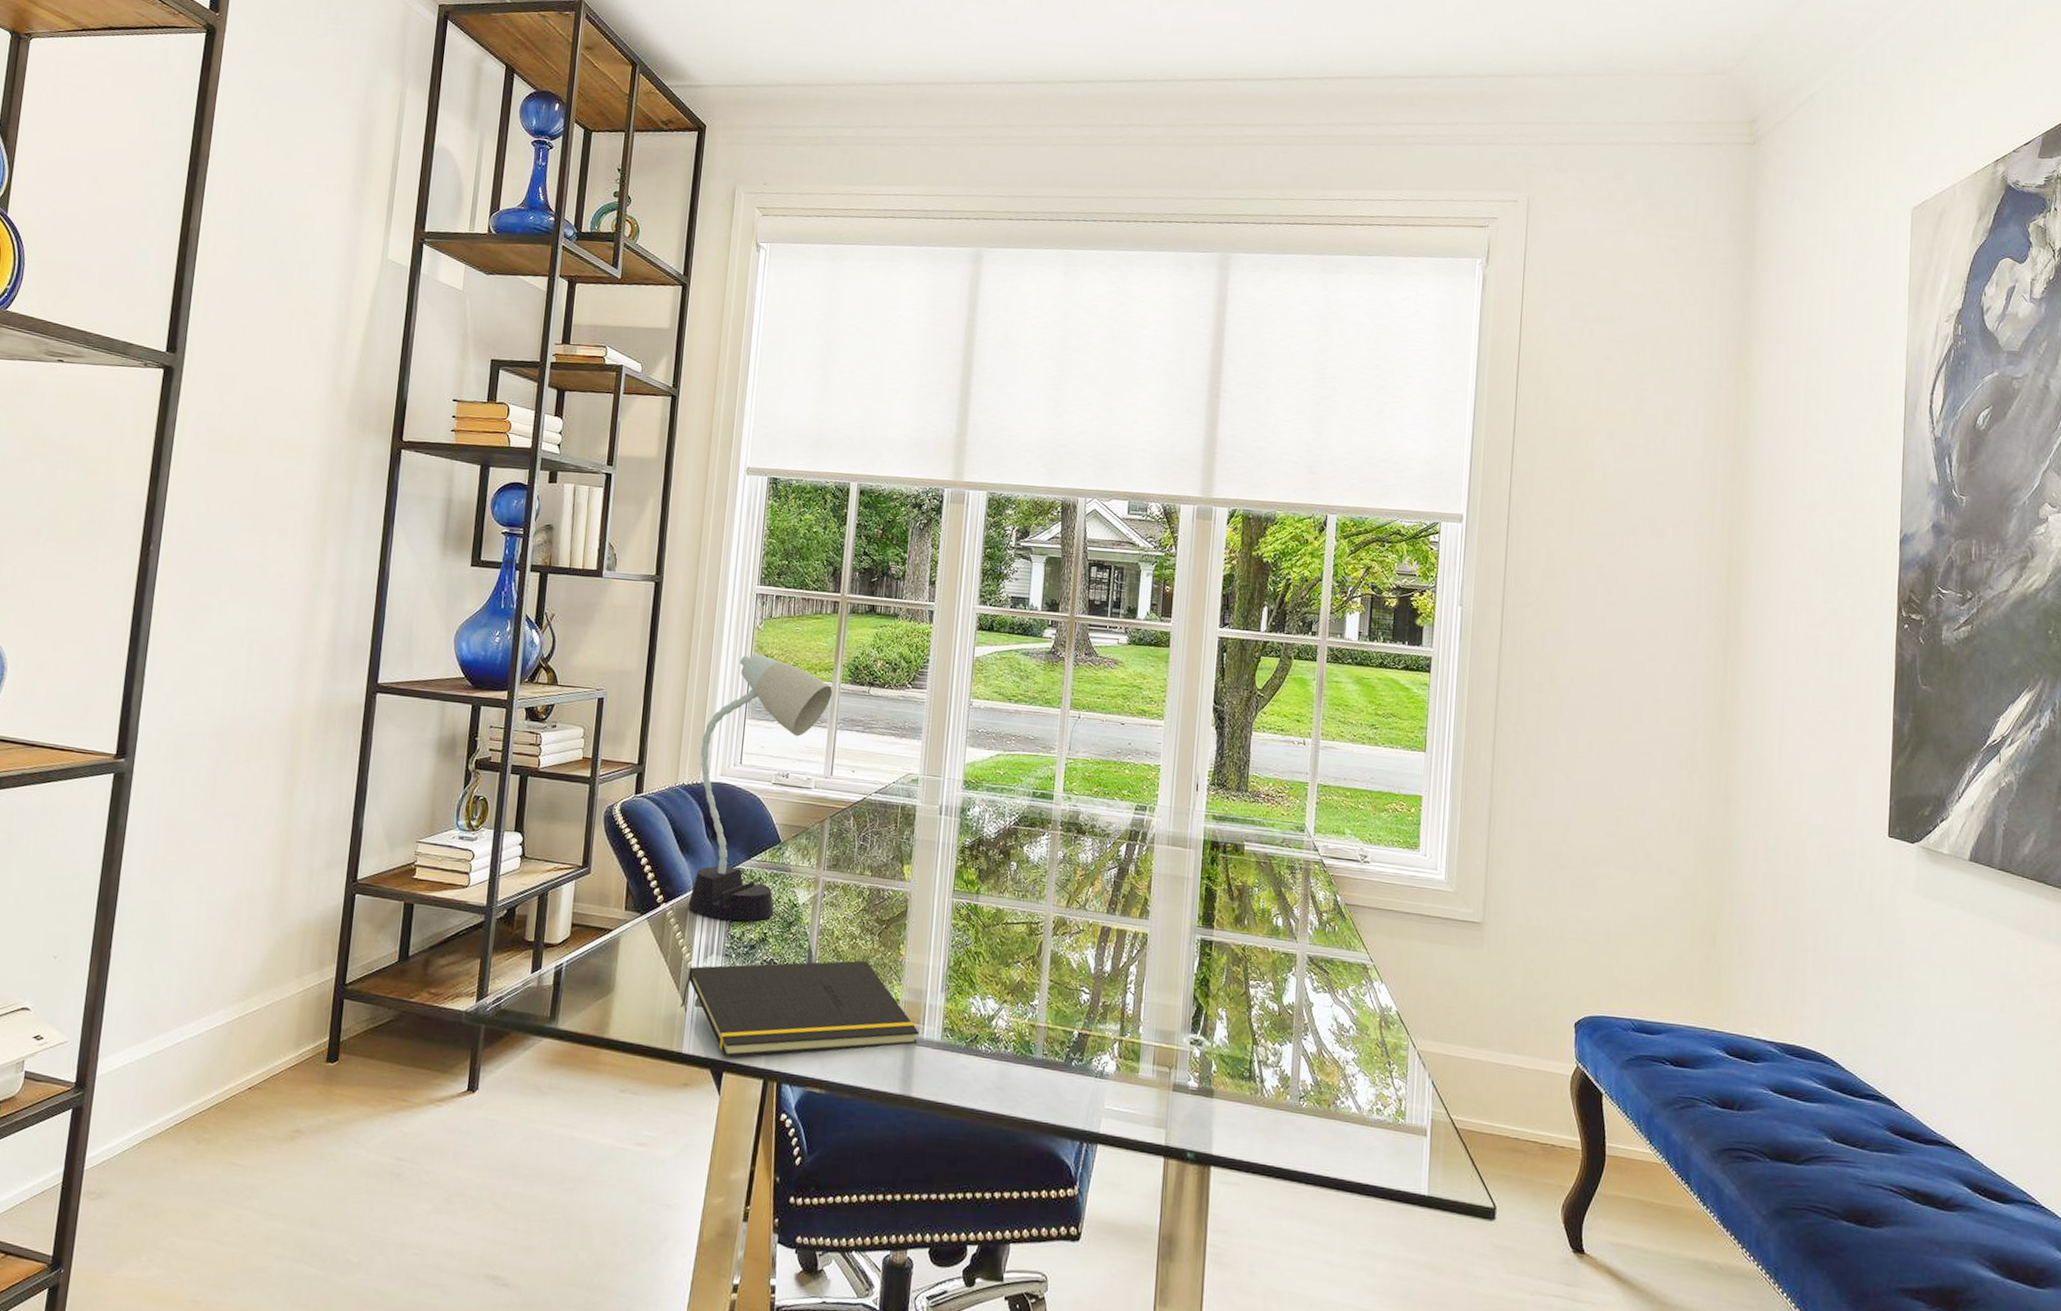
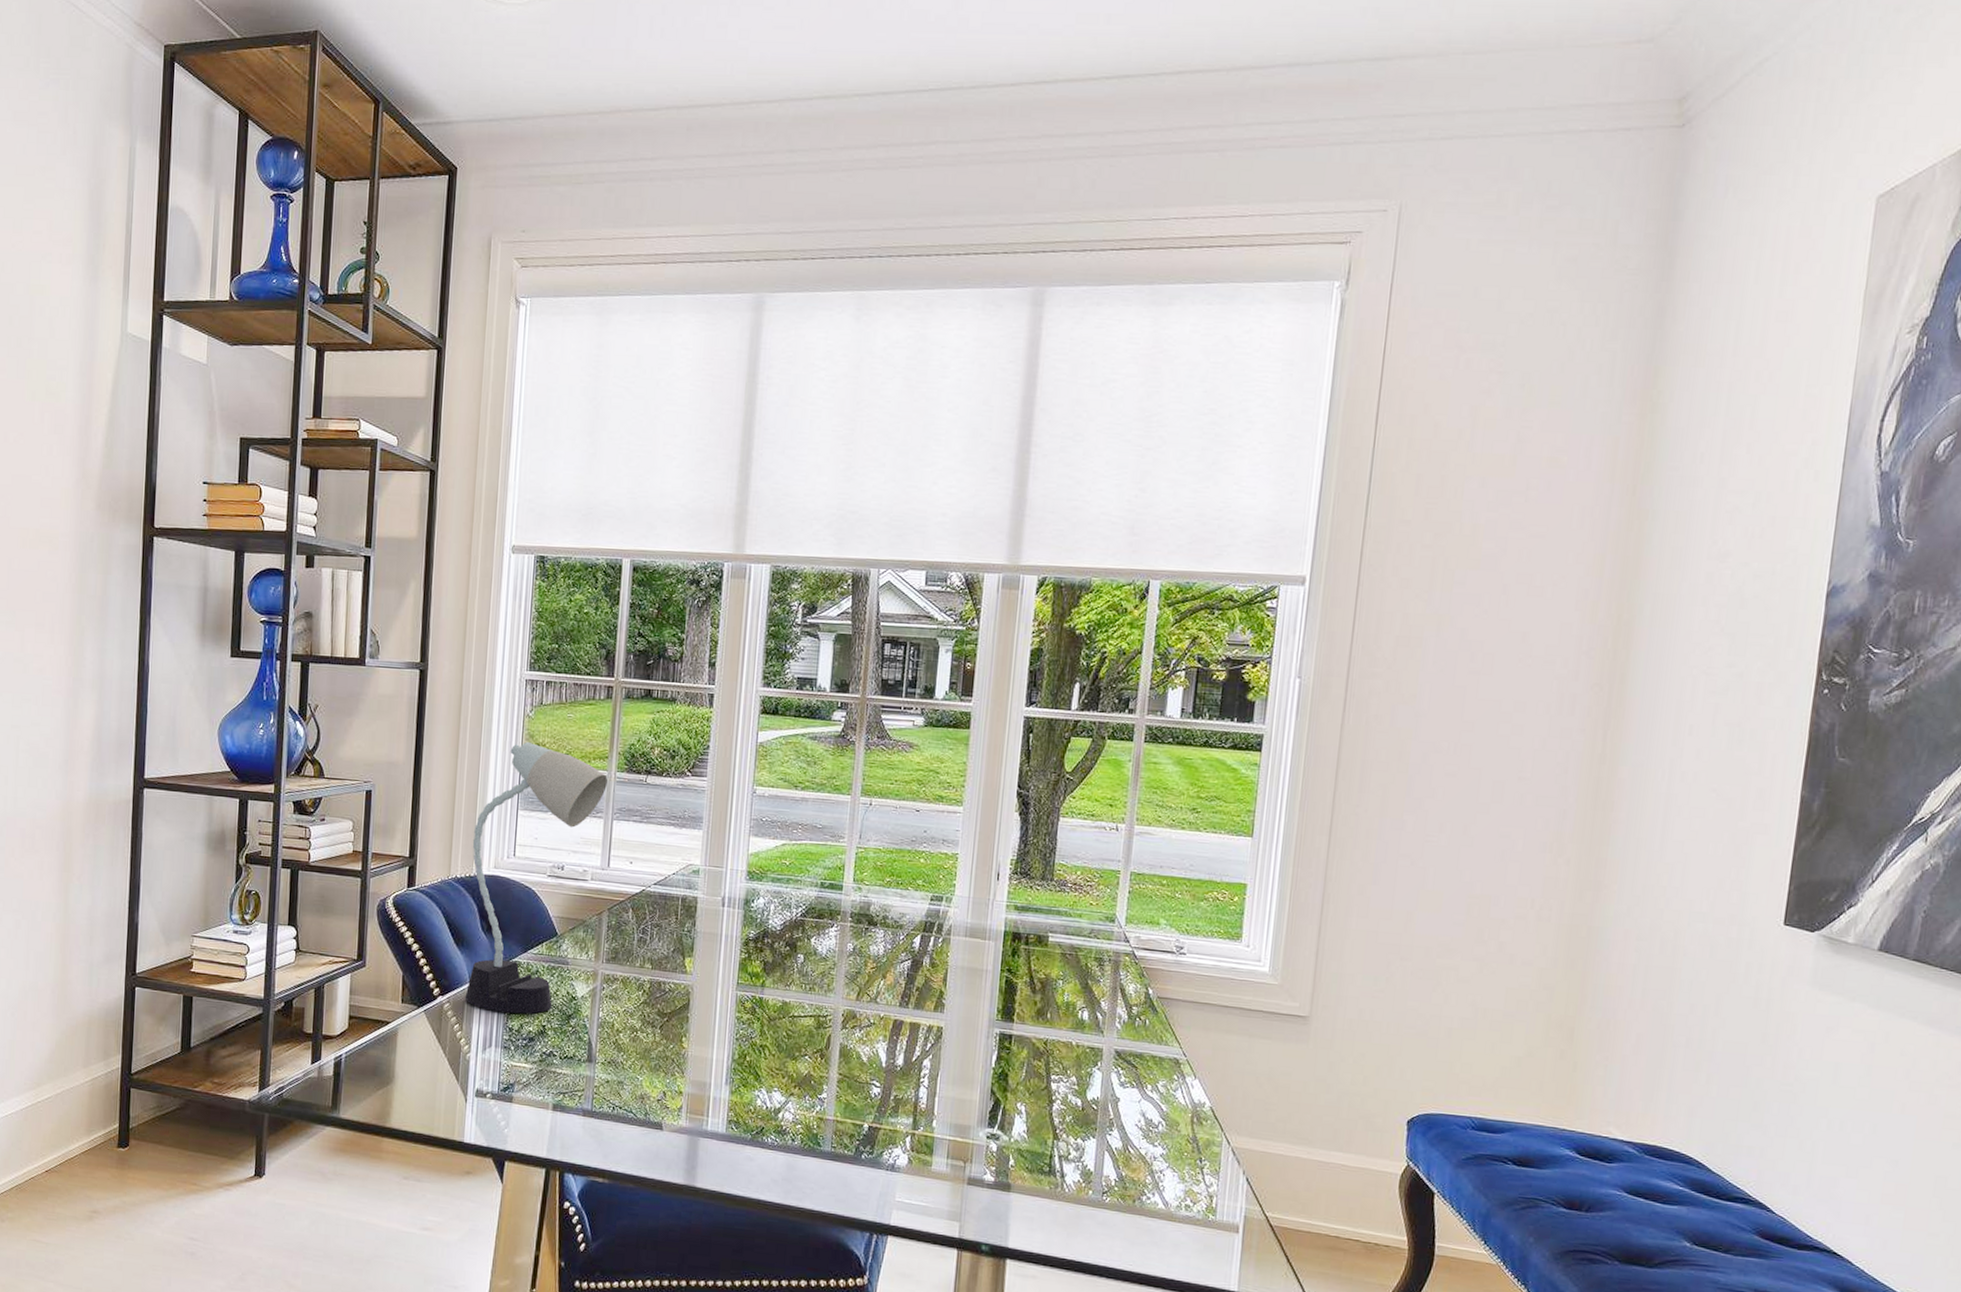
notepad: present [680,960,919,1057] -> none [461,1053,703,1147]

